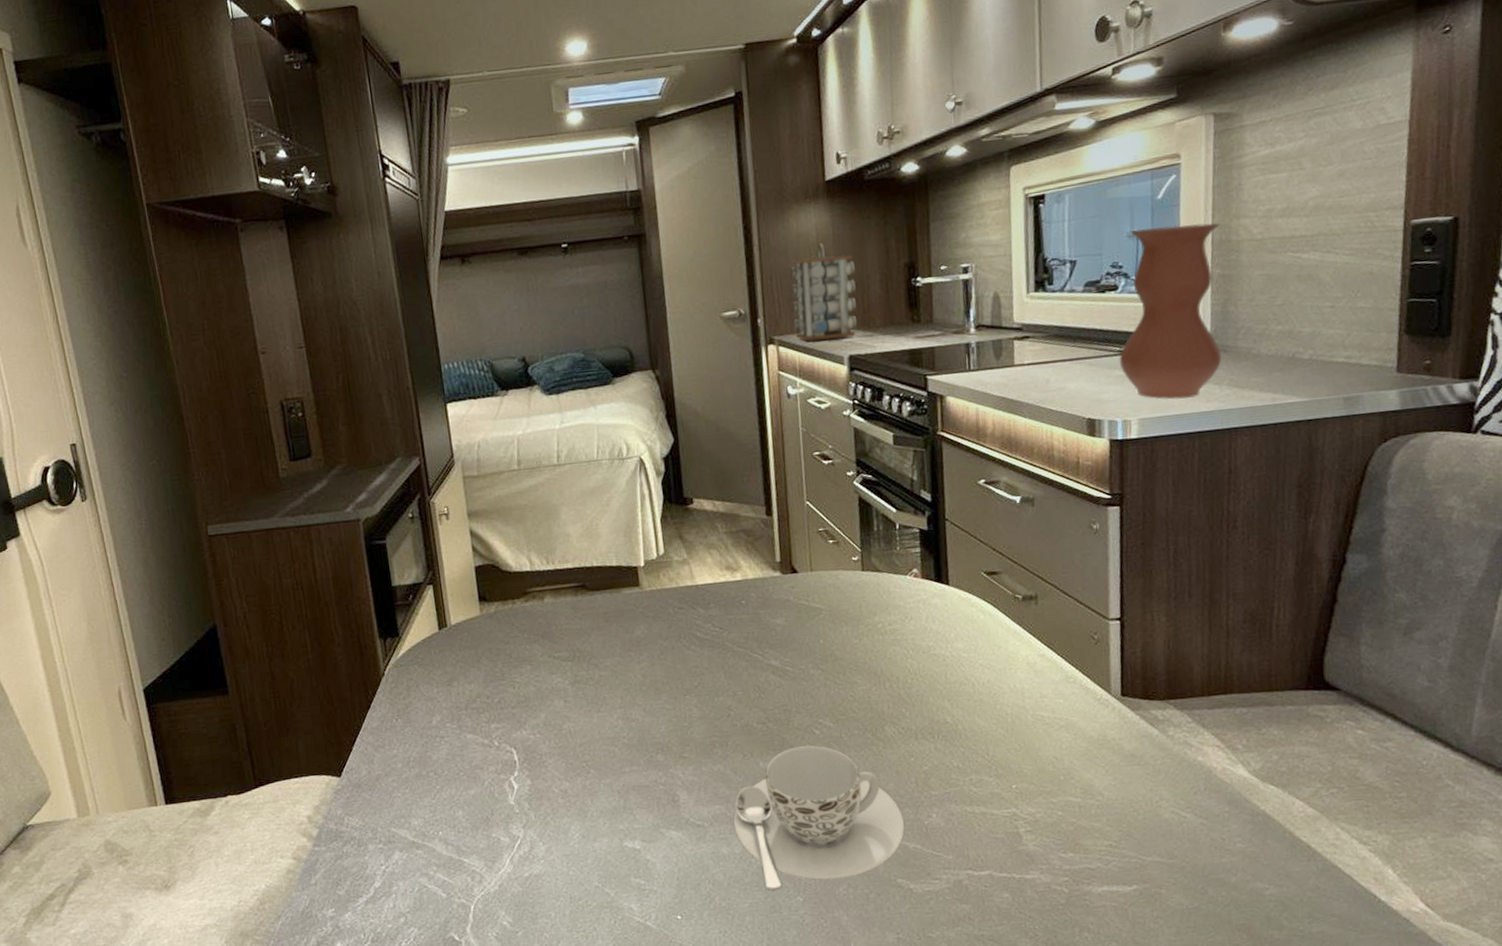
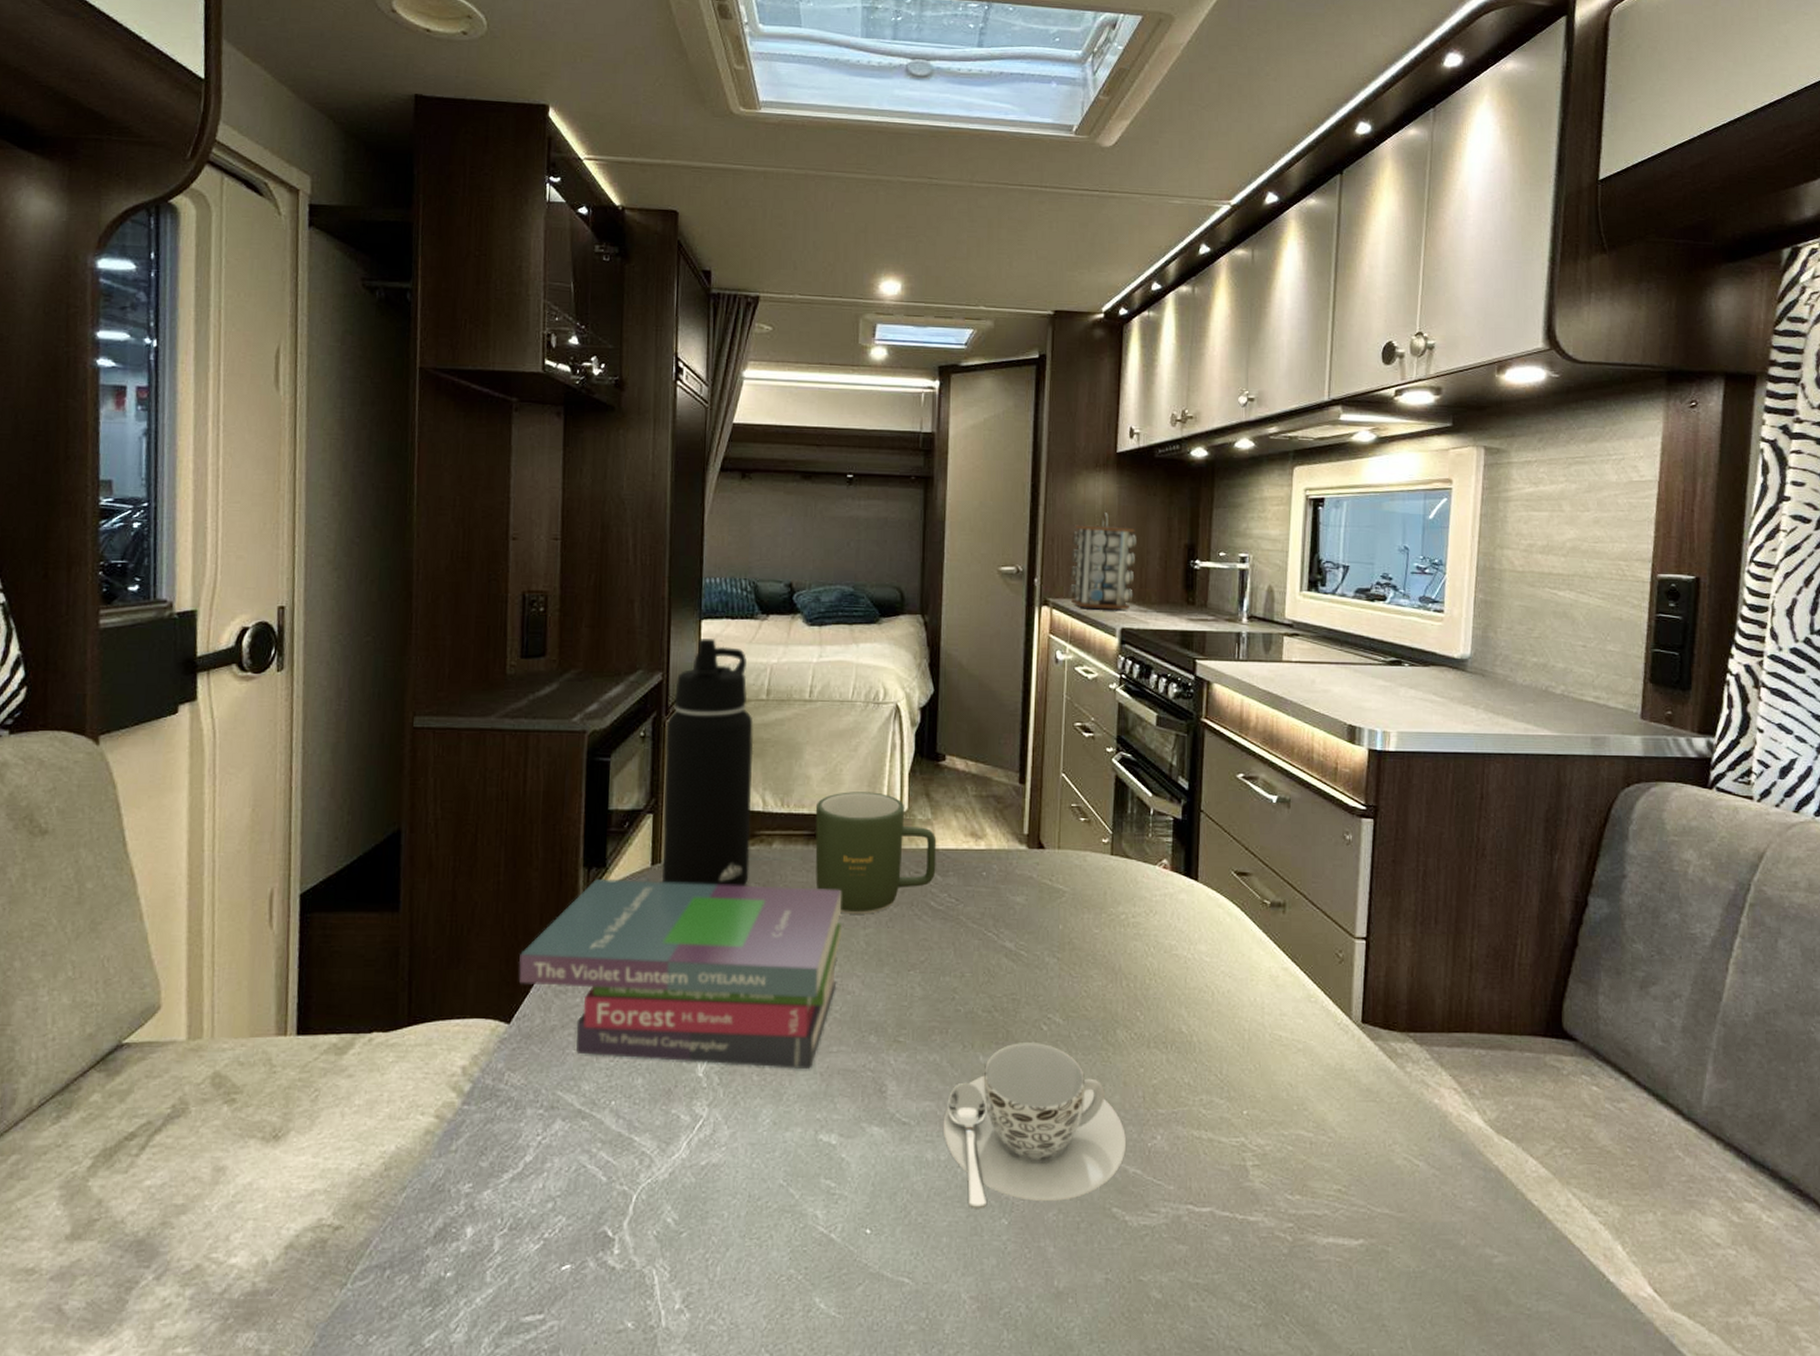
books: none [338,631,621,796] -> present [518,878,842,1069]
water bottle: none [430,420,528,644] -> present [662,639,754,886]
mug: none [578,541,698,653] -> present [815,792,937,914]
vase: present [1119,223,1222,400] -> none [1383,545,1485,717]

